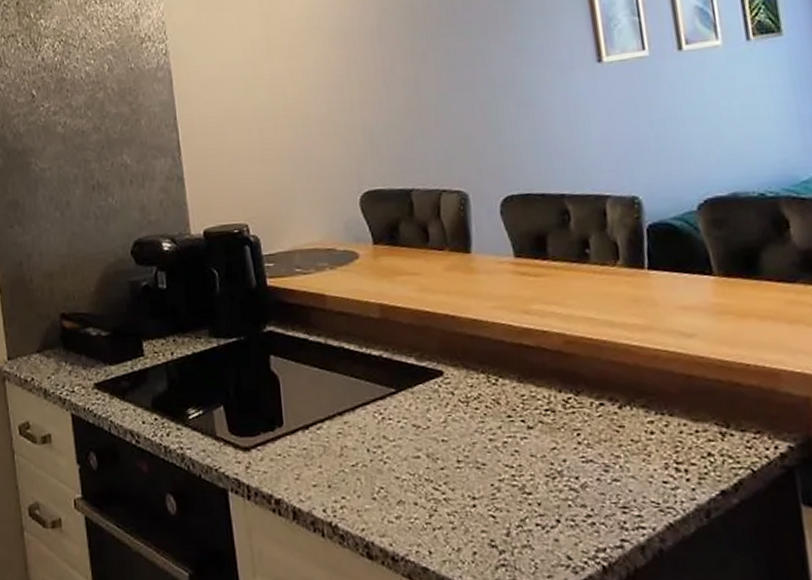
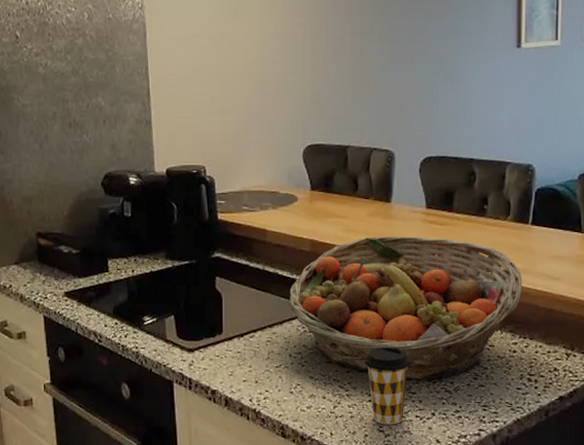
fruit basket: none [359,292,650,476] -> present [288,236,523,380]
coffee cup: none [461,433,520,538] -> present [365,346,410,425]

